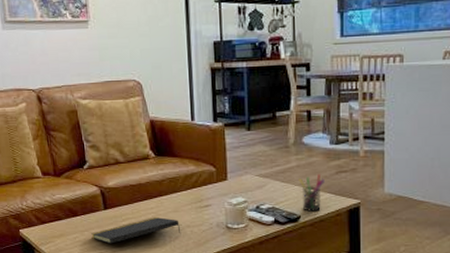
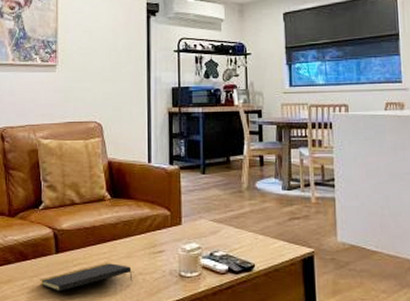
pen holder: present [299,174,324,212] -> none [252,220,278,260]

